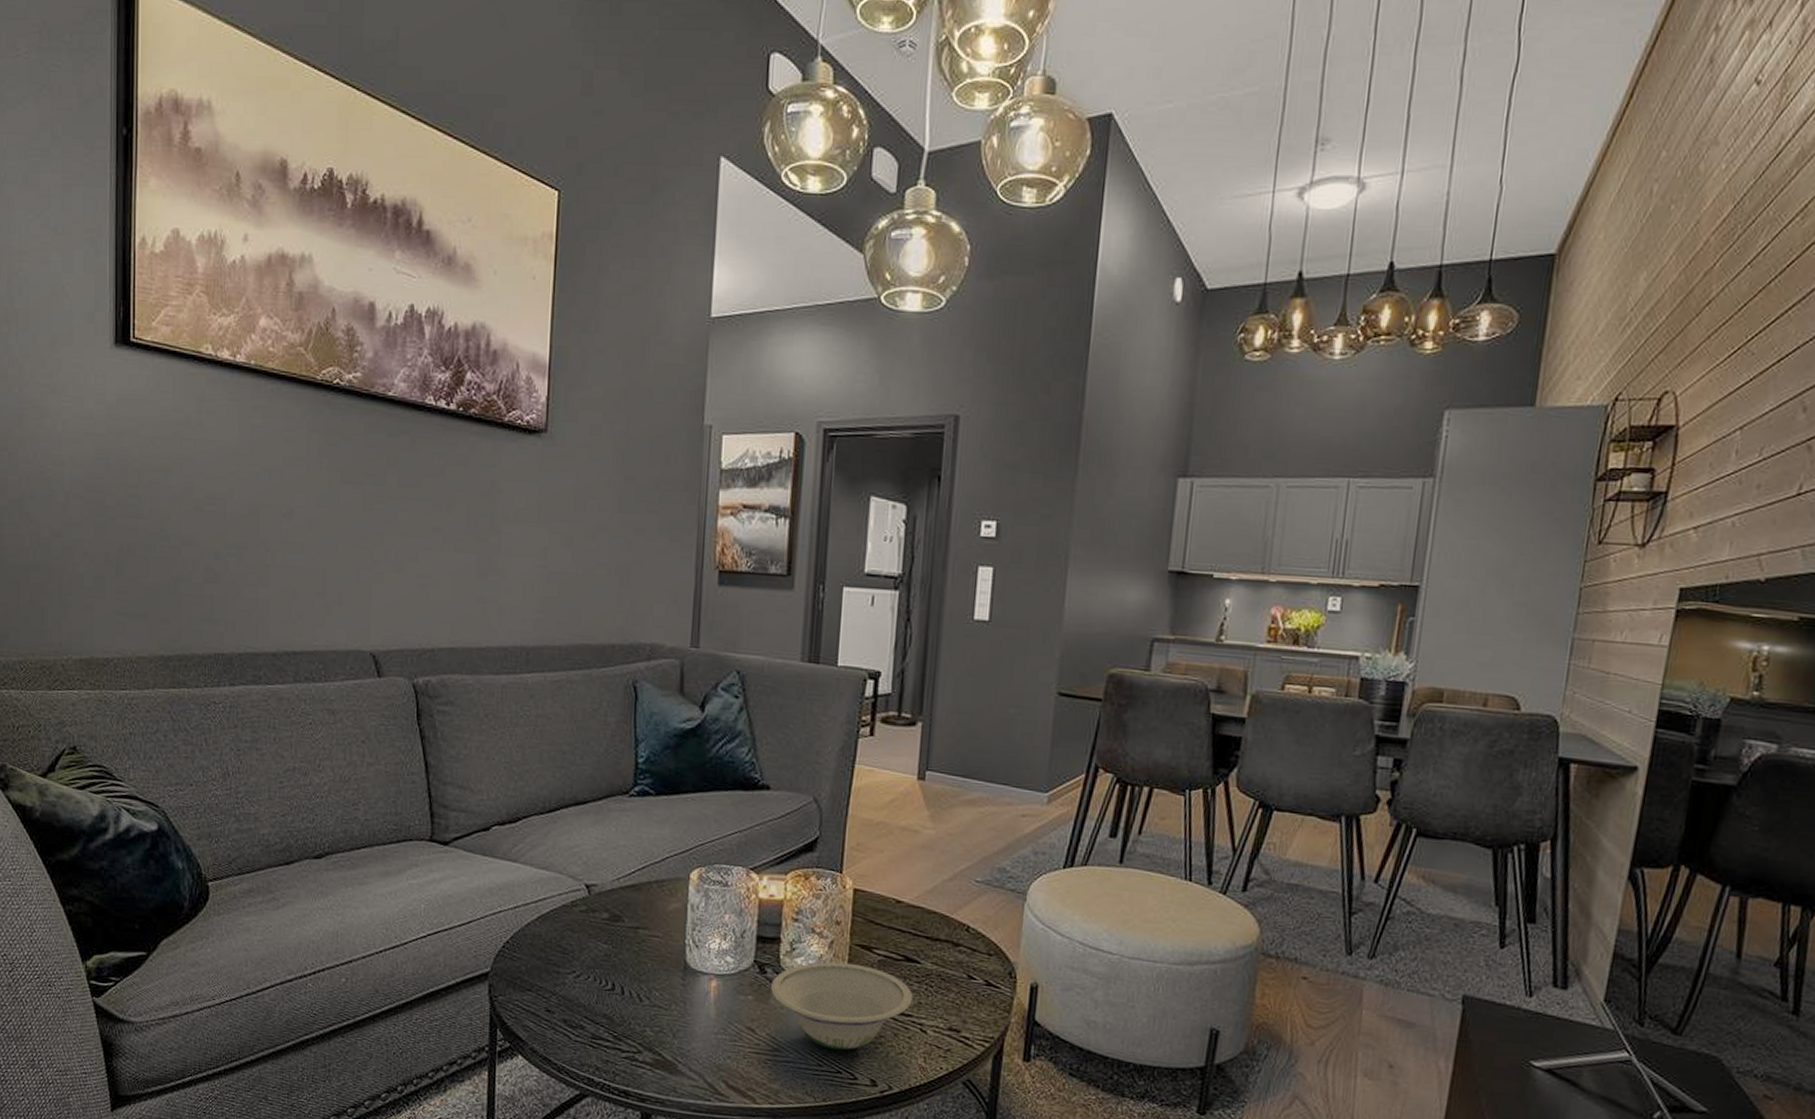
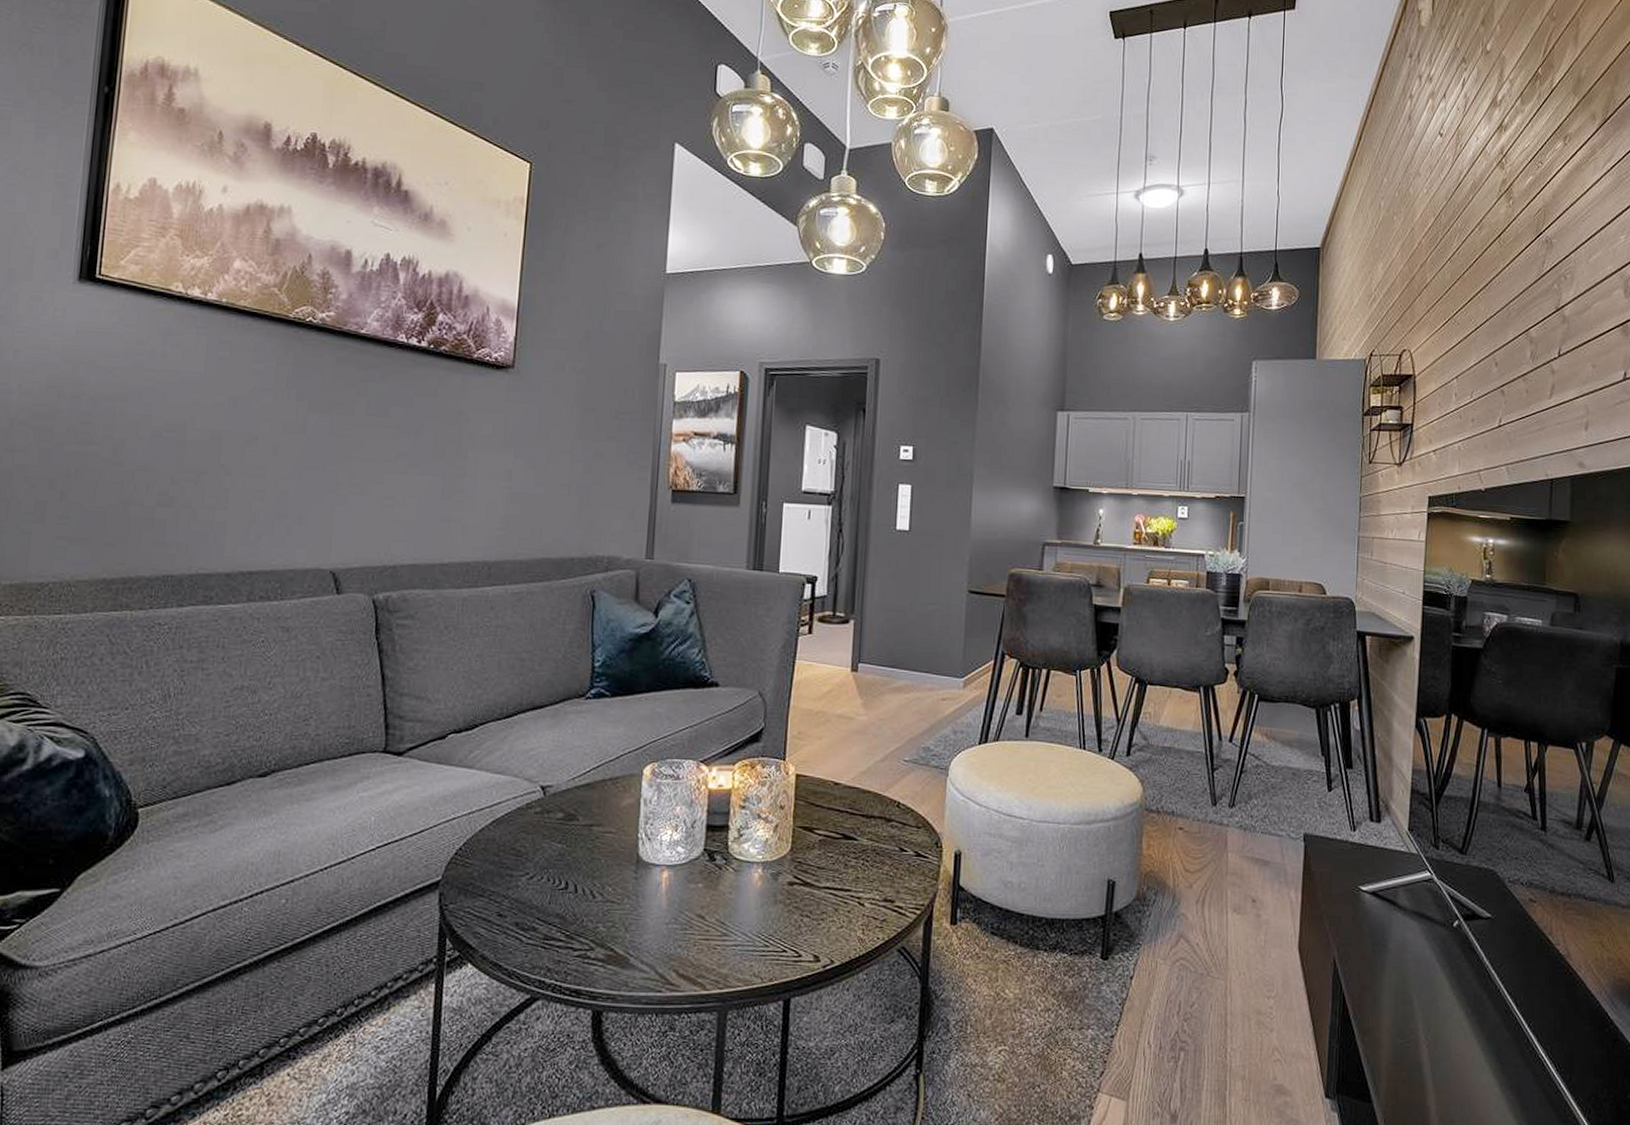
bowl: present [771,961,913,1051] -> none [720,844,851,930]

